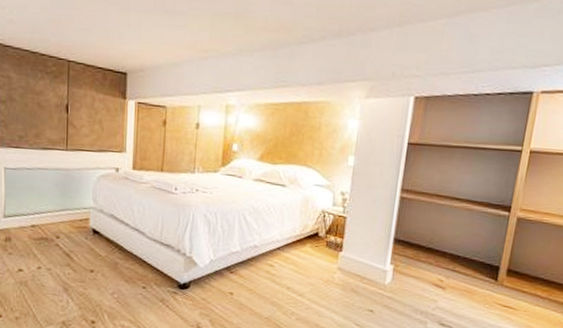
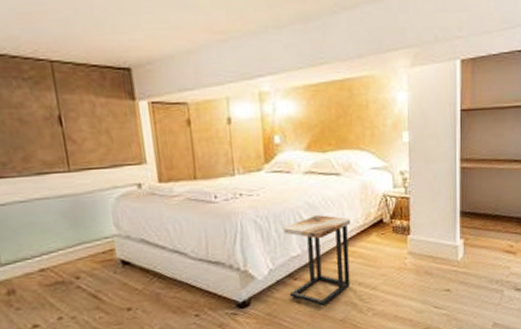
side table: none [225,219,288,302] -> present [283,215,351,307]

